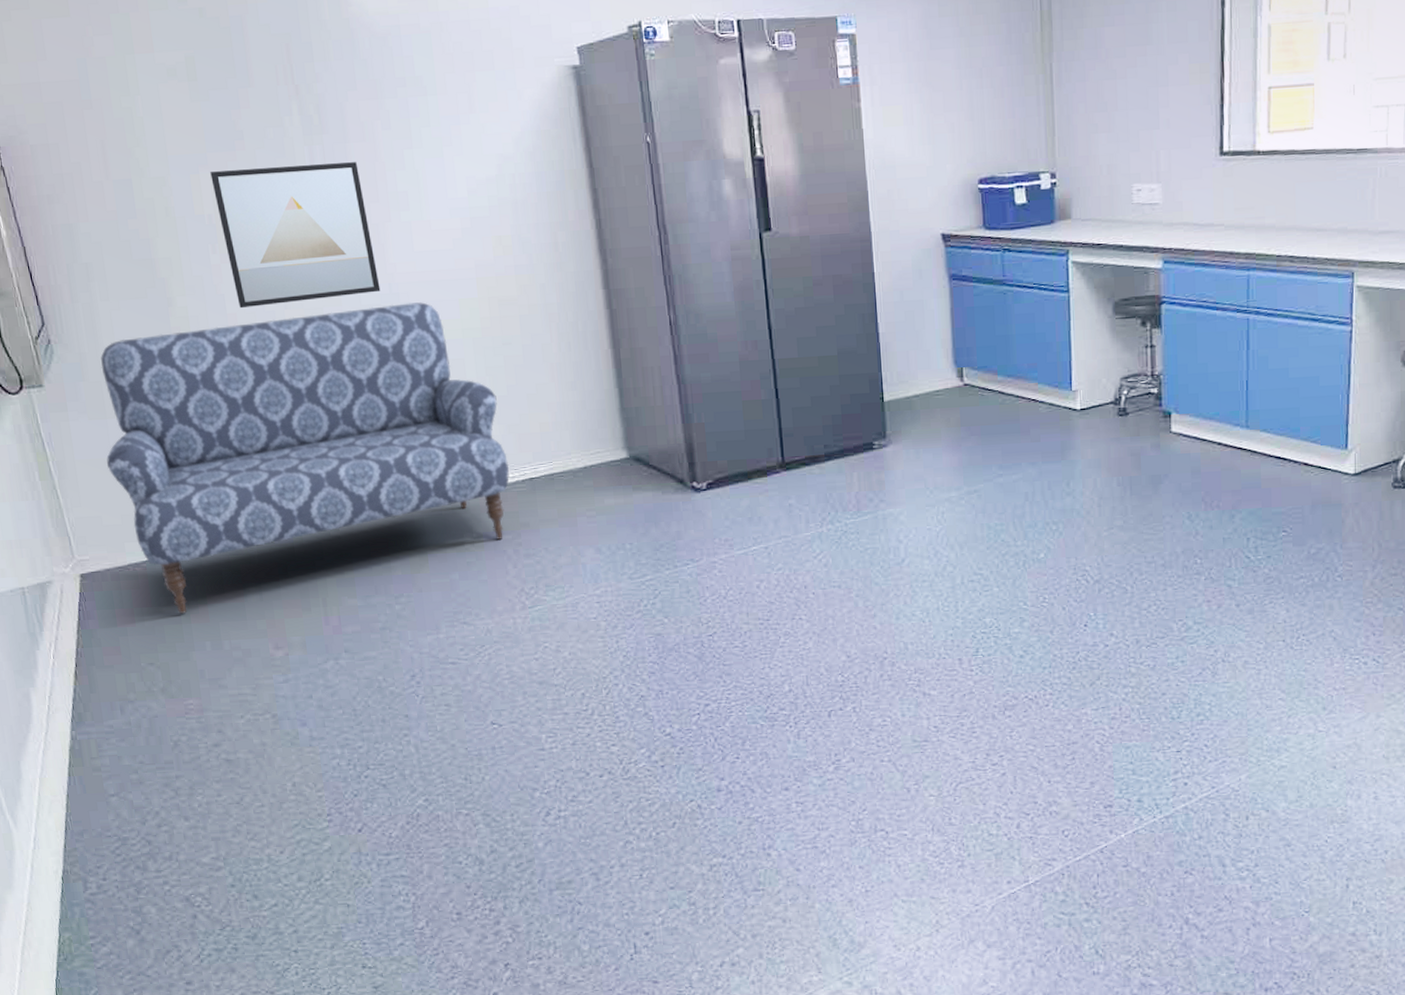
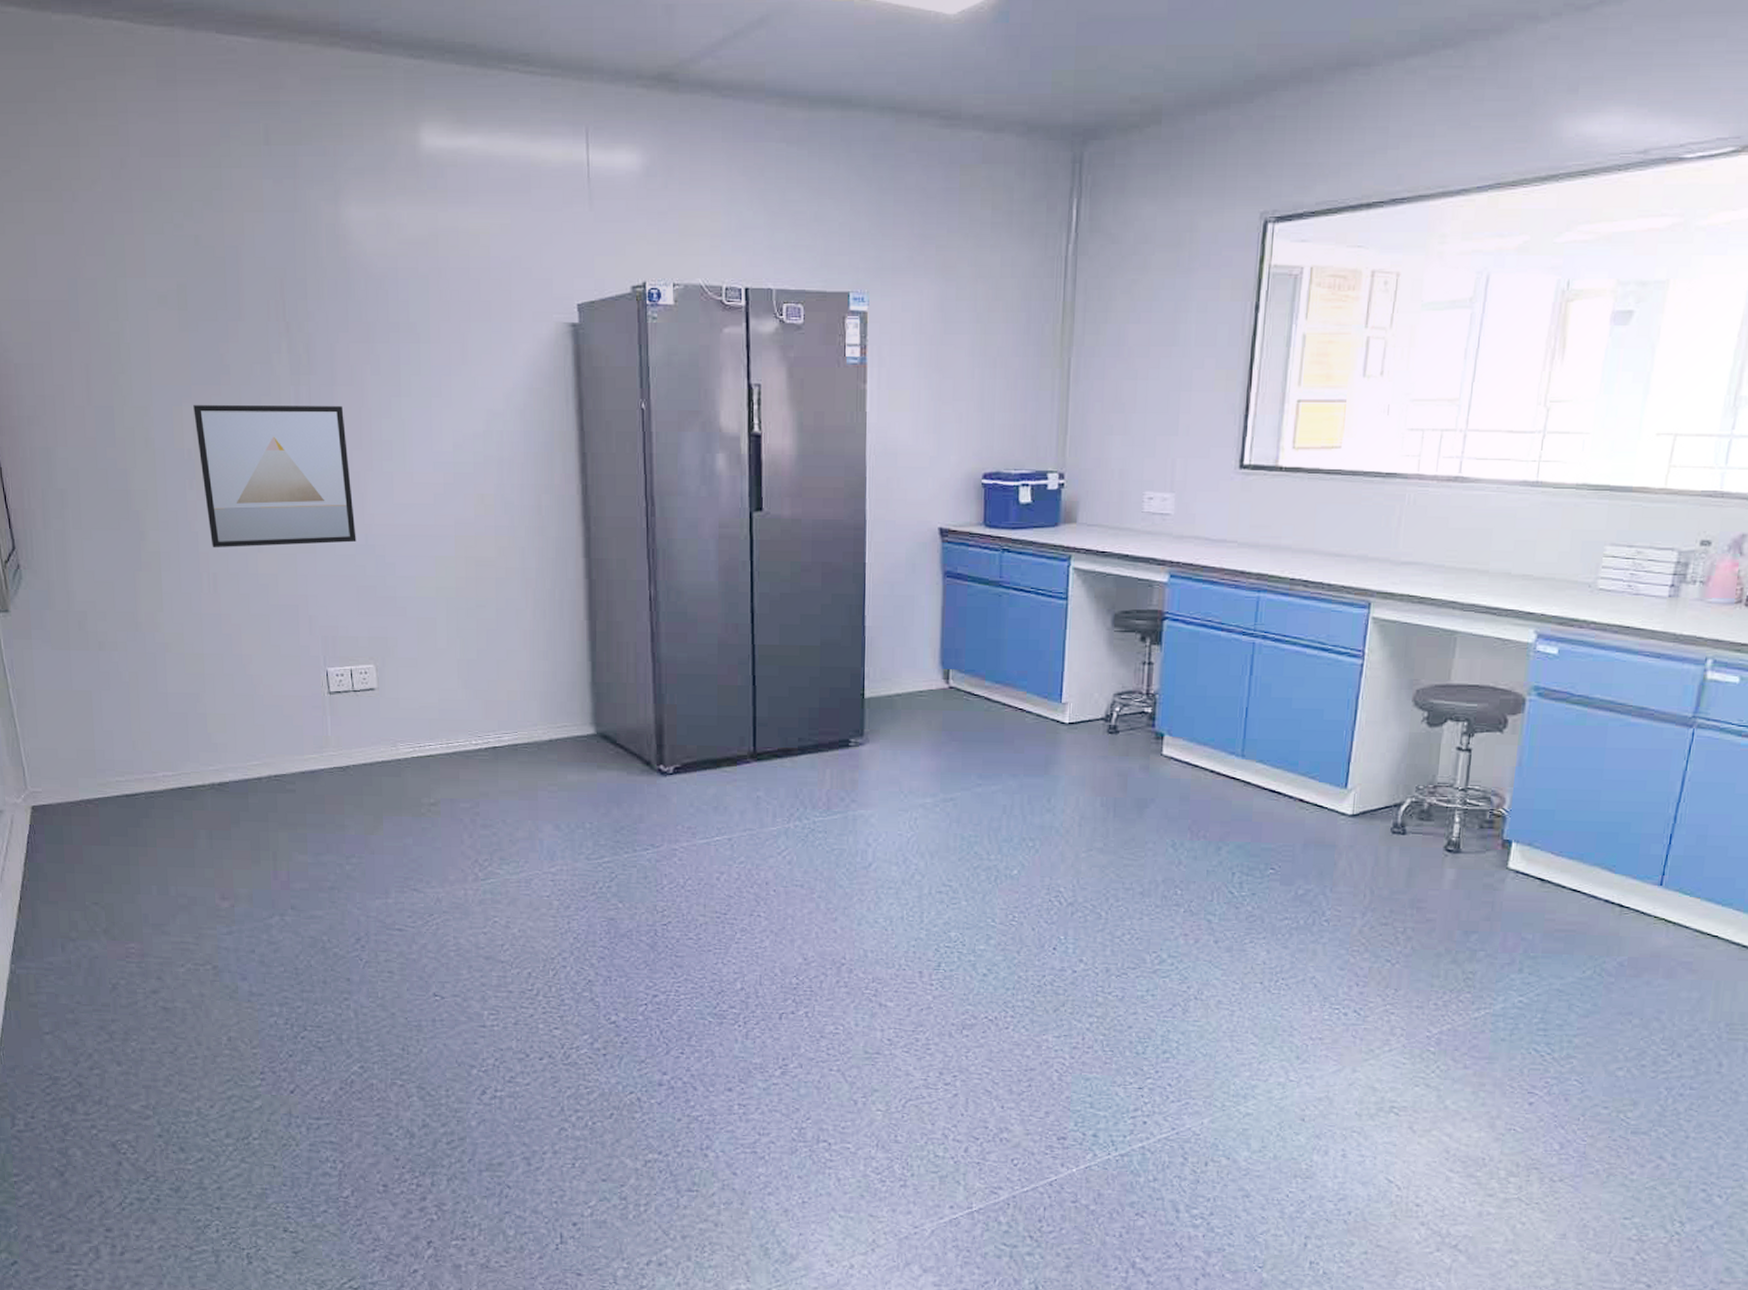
sofa: present [101,302,509,614] -> none [67,556,473,855]

